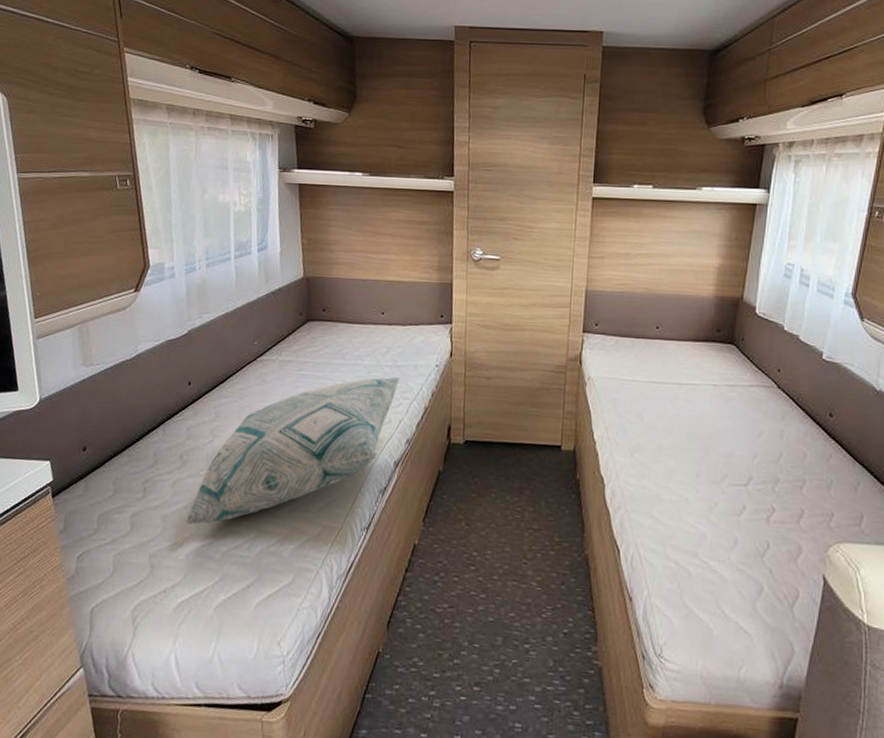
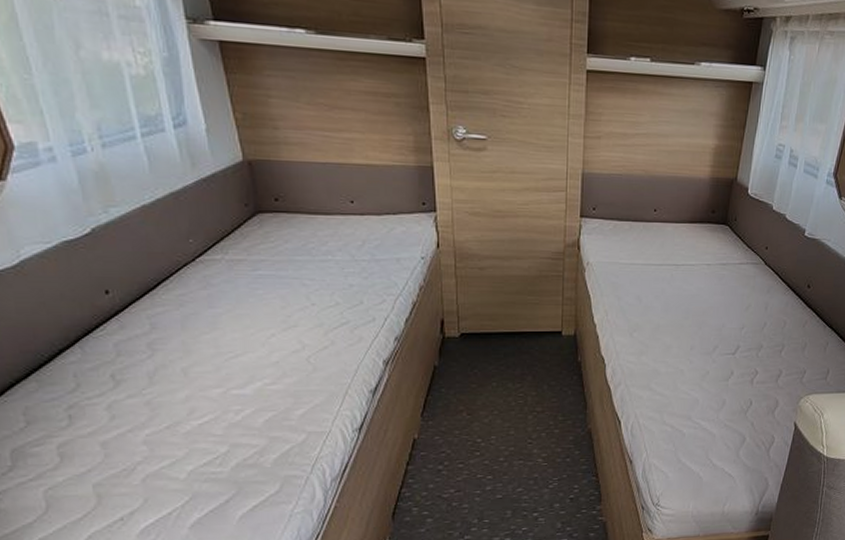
decorative pillow: present [185,377,400,525] -> none [134,272,381,449]

